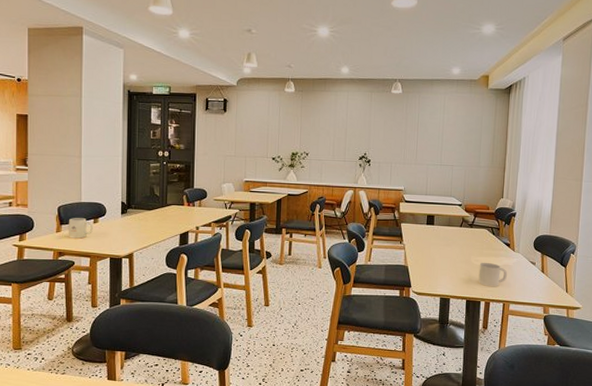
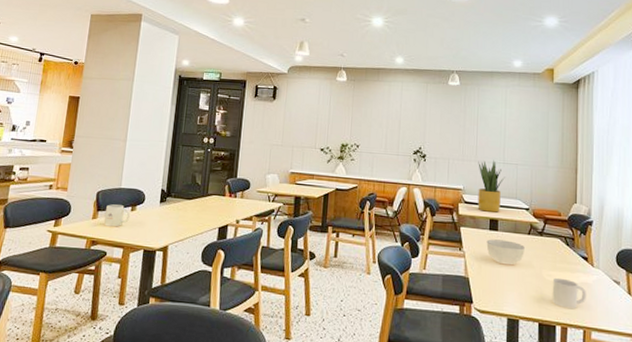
planter: none [416,162,441,209] -> present [477,159,505,213]
bowl: none [424,232,457,254] -> present [486,239,525,266]

